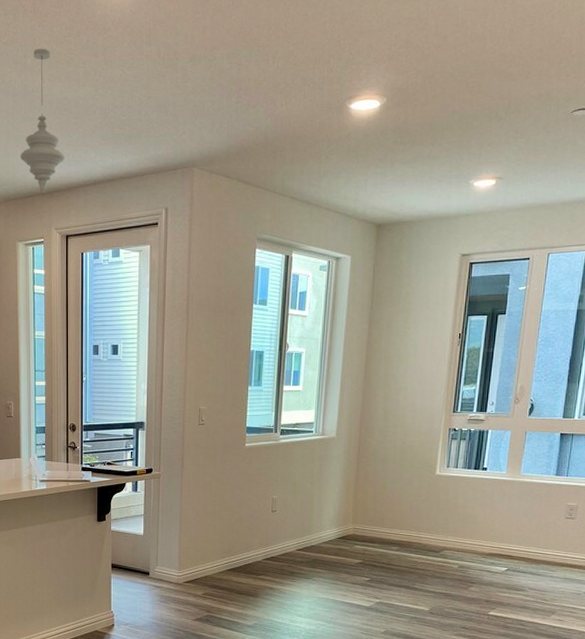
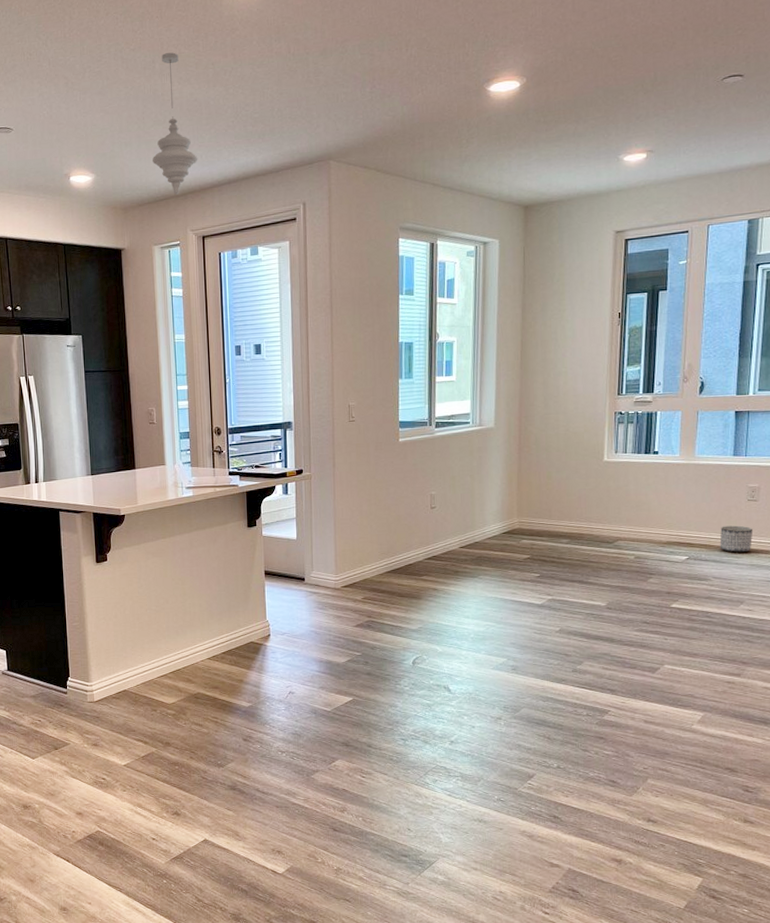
planter: none [537,541,569,567] -> present [719,525,754,553]

